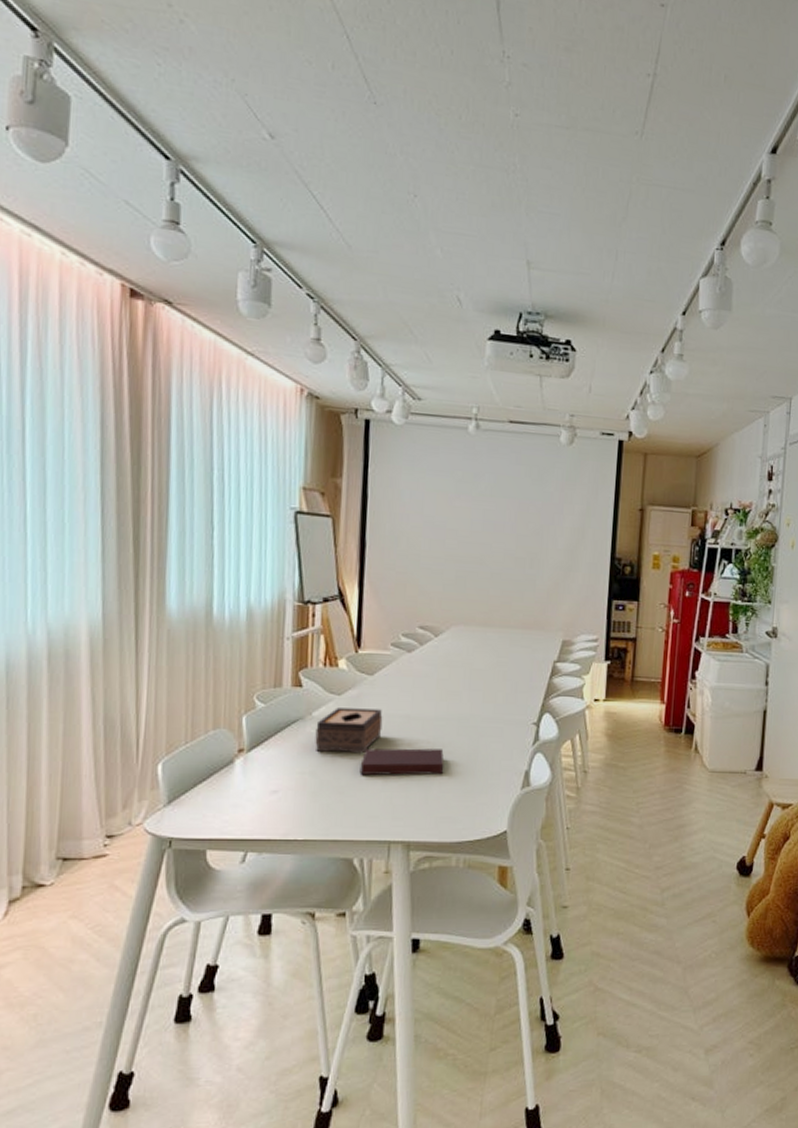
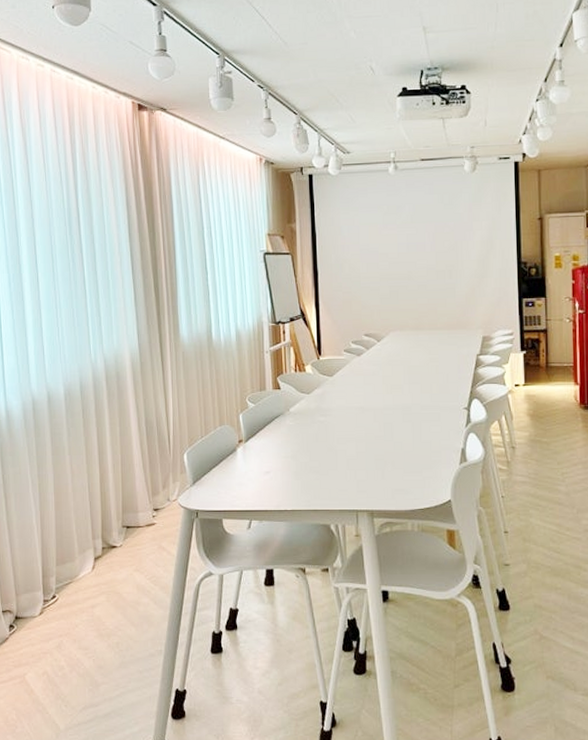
tissue box: present [315,708,383,754] -> none [293,403,343,440]
notebook: present [359,748,444,775] -> none [329,433,395,457]

